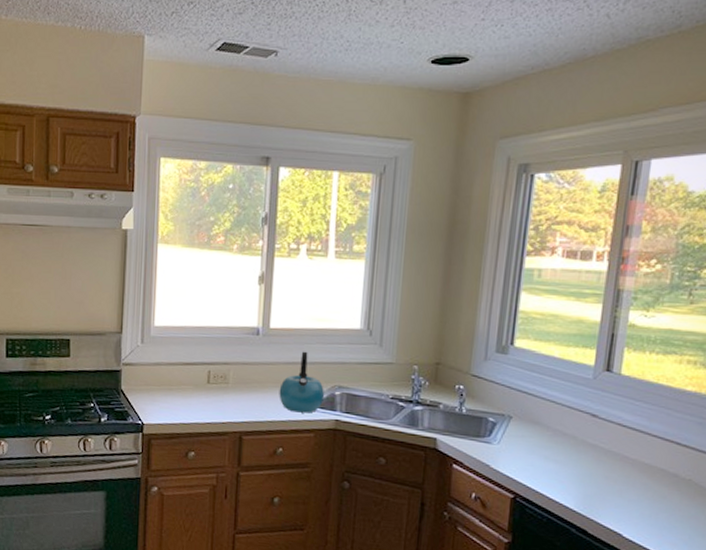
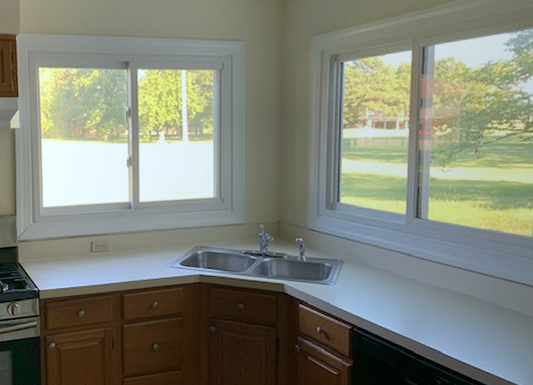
kettle: present [279,351,324,413] -> none [151,219,188,271]

